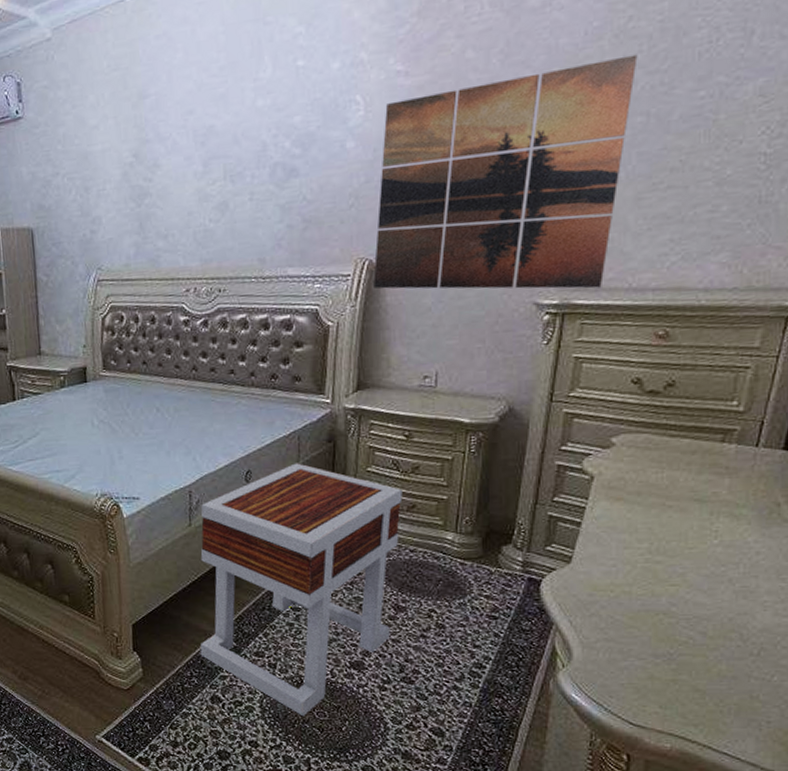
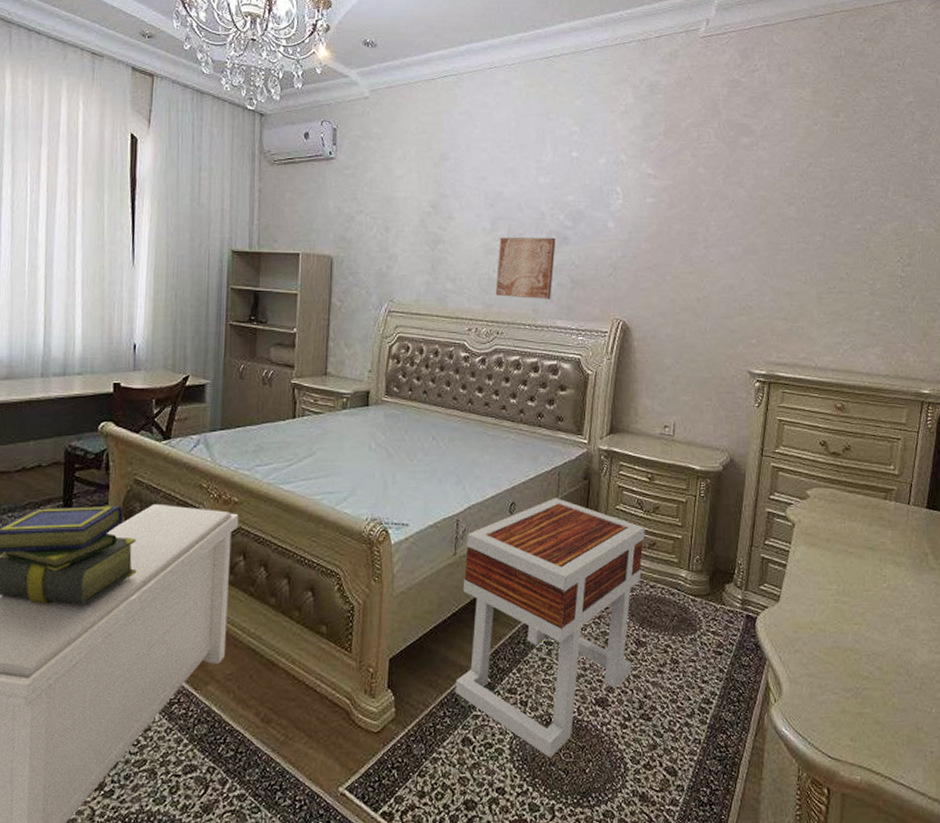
wall art: none [213,170,283,249] -> present [495,237,556,299]
wall art: present [373,54,638,289] -> none [626,191,816,364]

